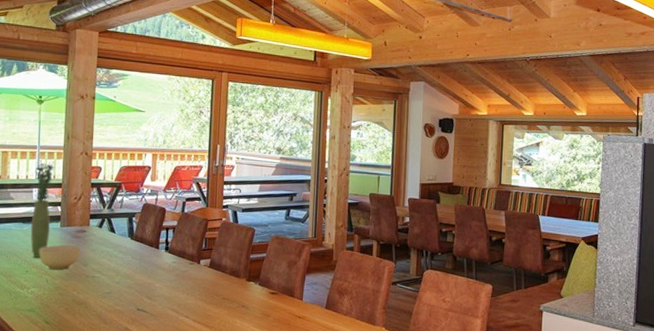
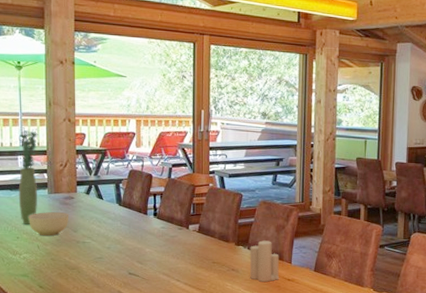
candle: none [260,275,290,319] -> present [249,239,280,282]

